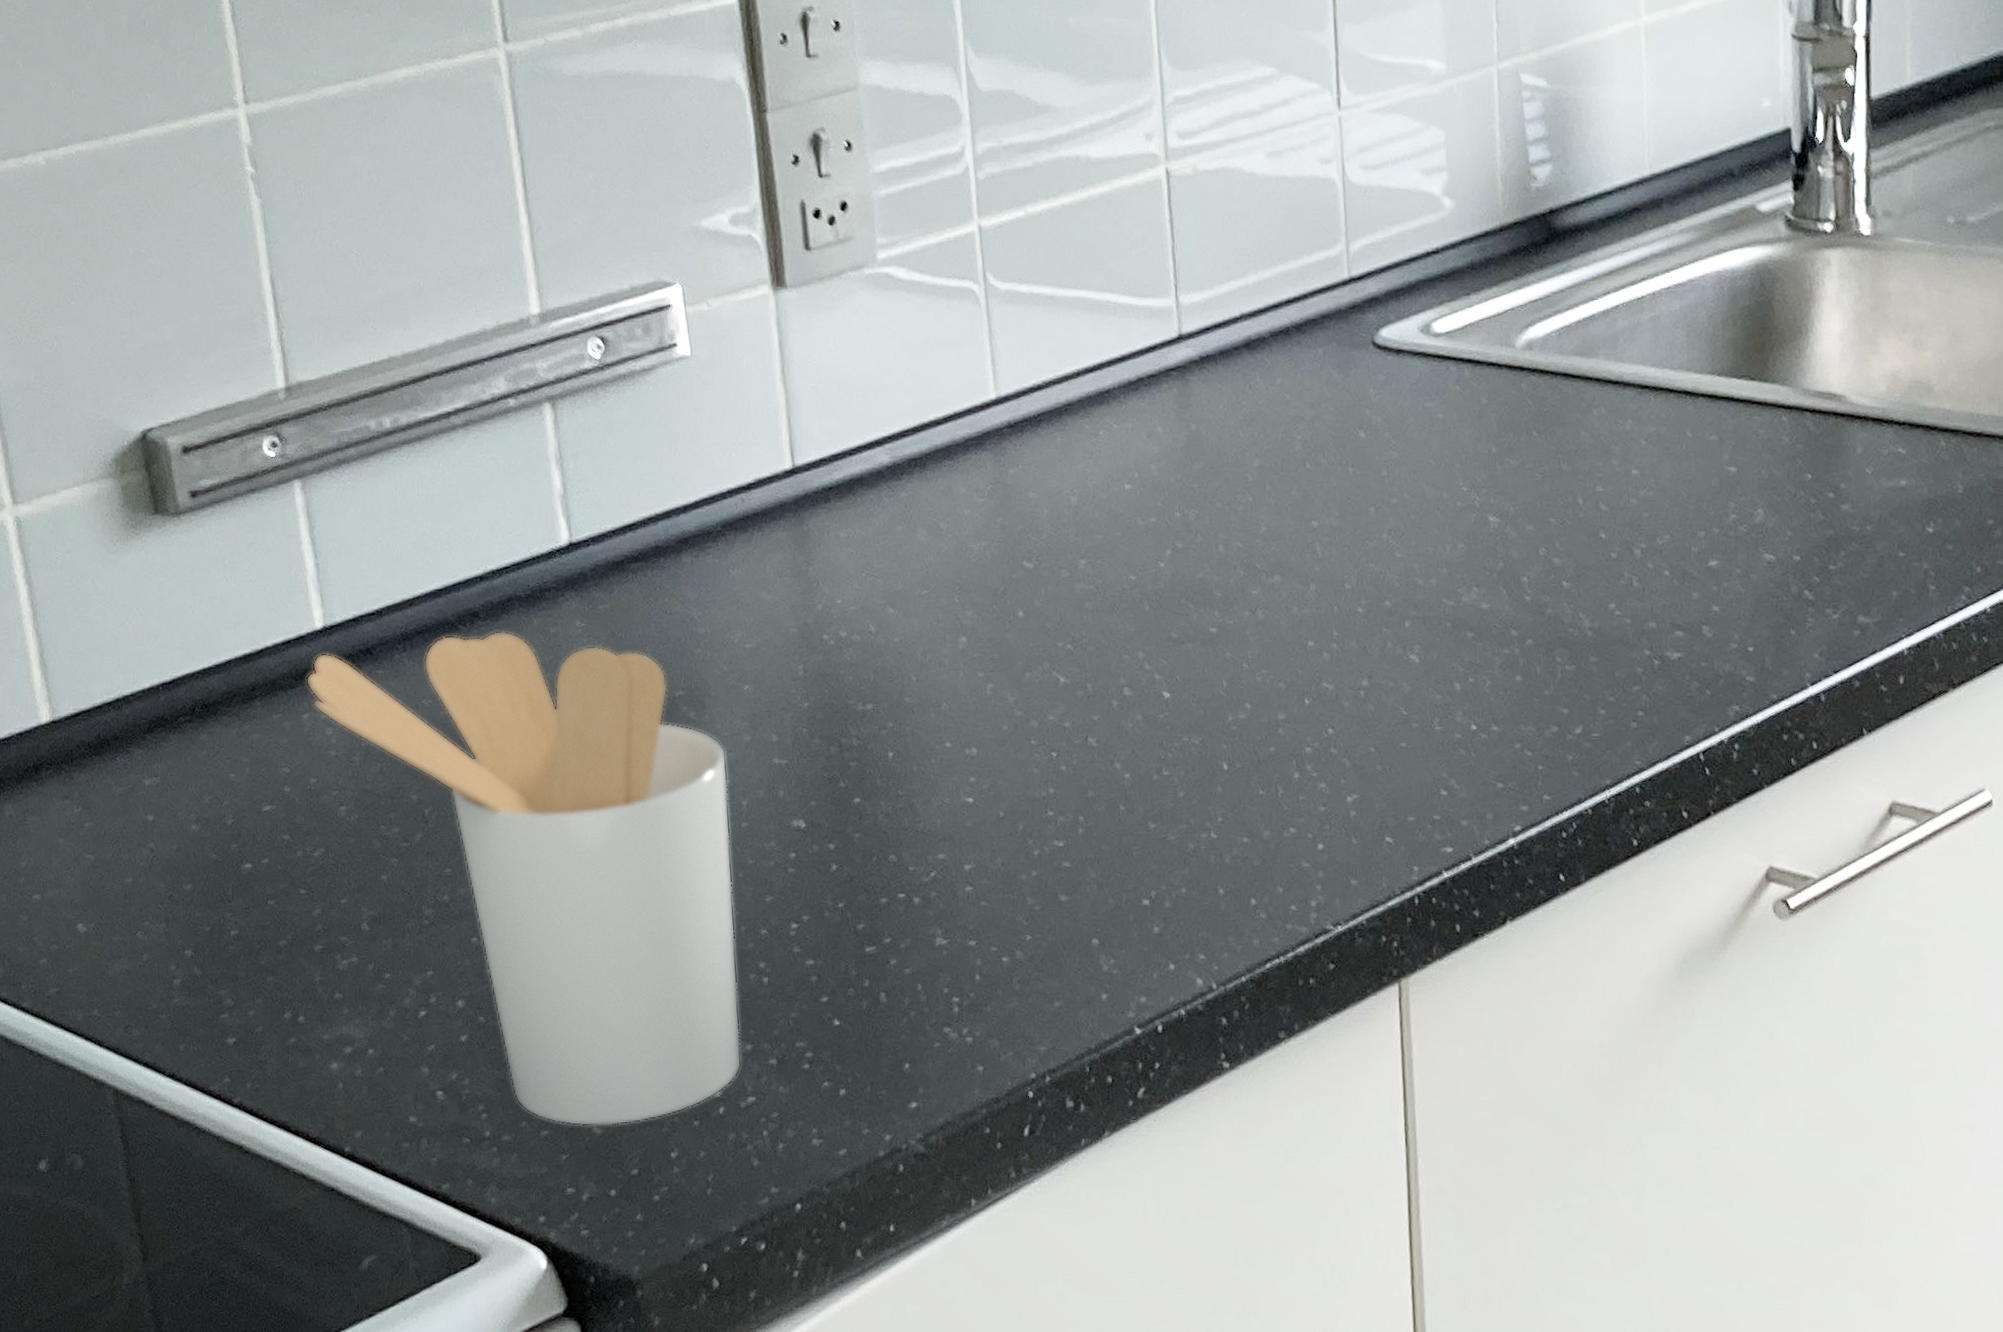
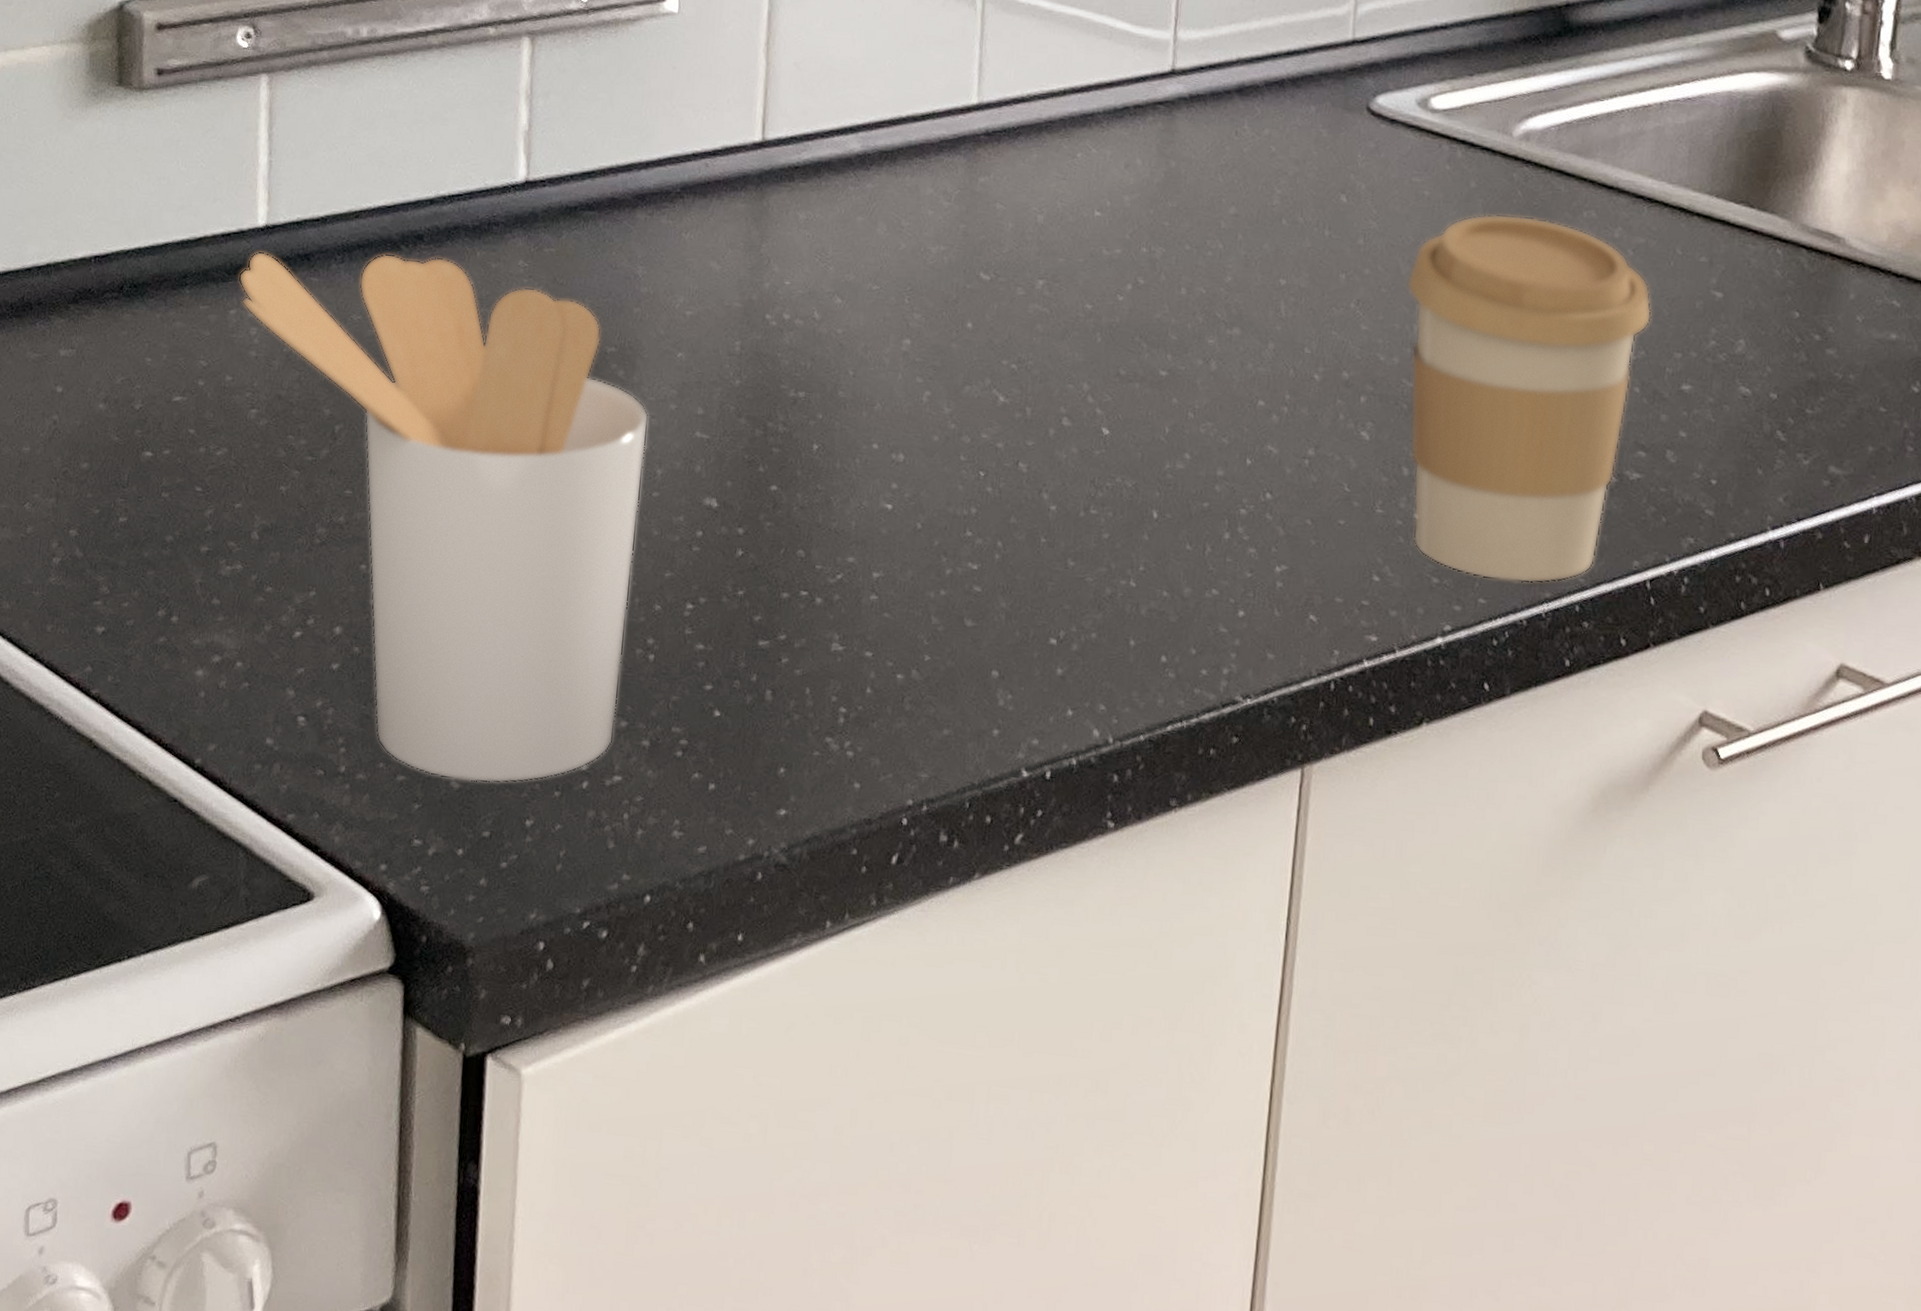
coffee cup: none [1433,422,1672,777] -> present [1406,213,1652,584]

